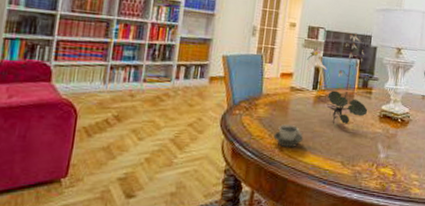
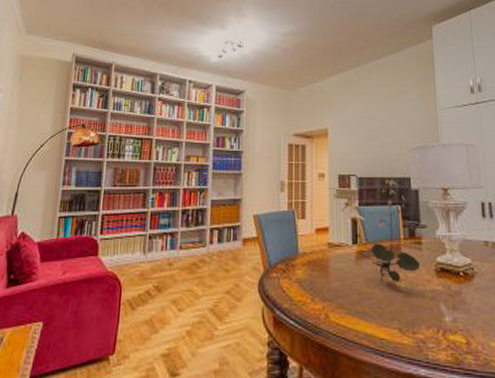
cup: present [273,124,304,148] -> none [316,286,351,314]

